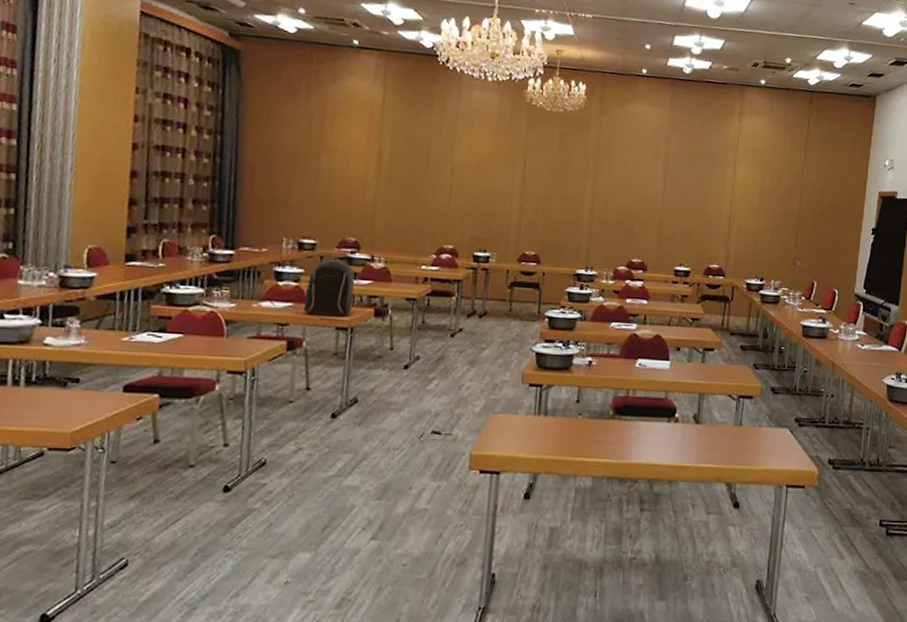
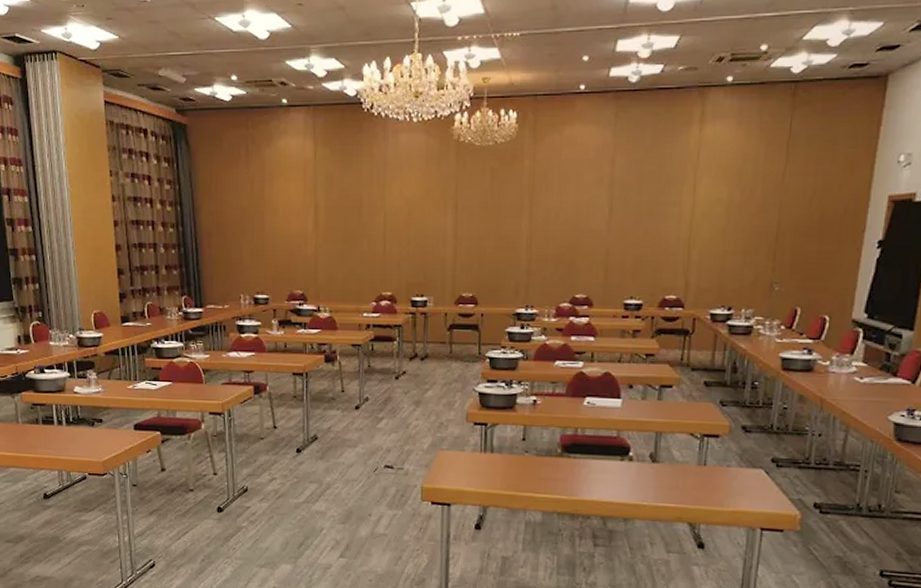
backpack: present [303,258,355,317] -> none [264,311,305,363]

